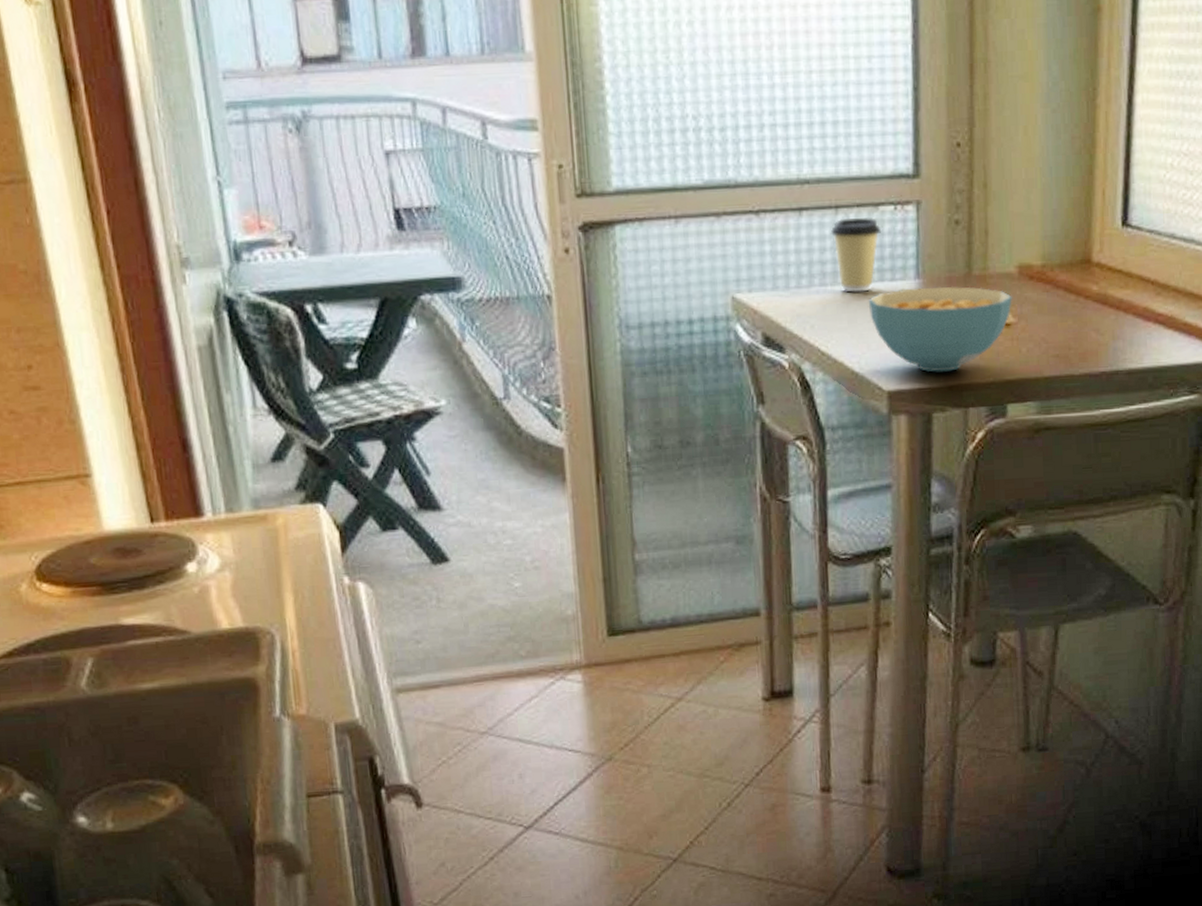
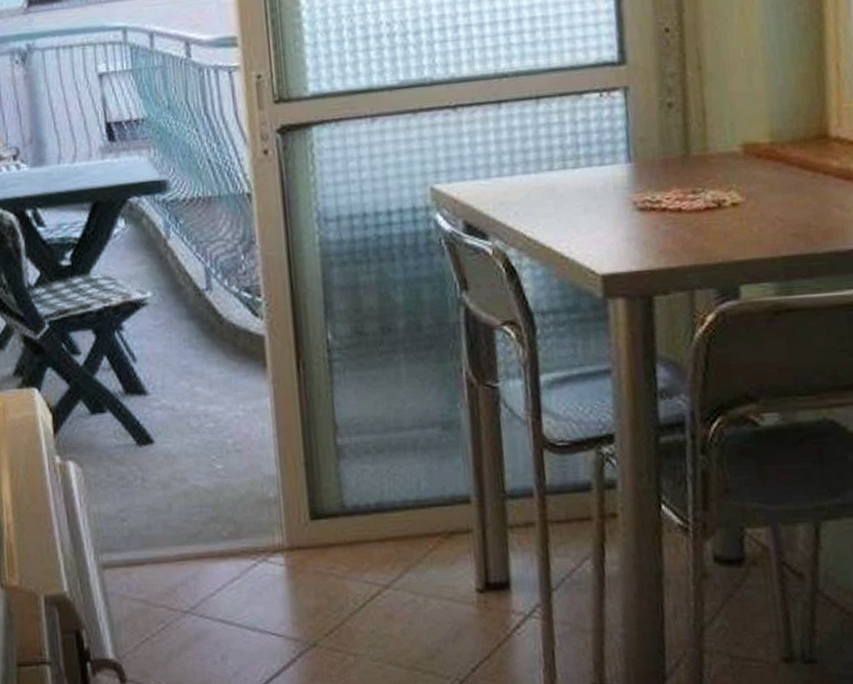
coffee cup: present [830,218,881,292] -> none [531,106,586,179]
cereal bowl: present [868,286,1013,372] -> none [576,167,739,255]

